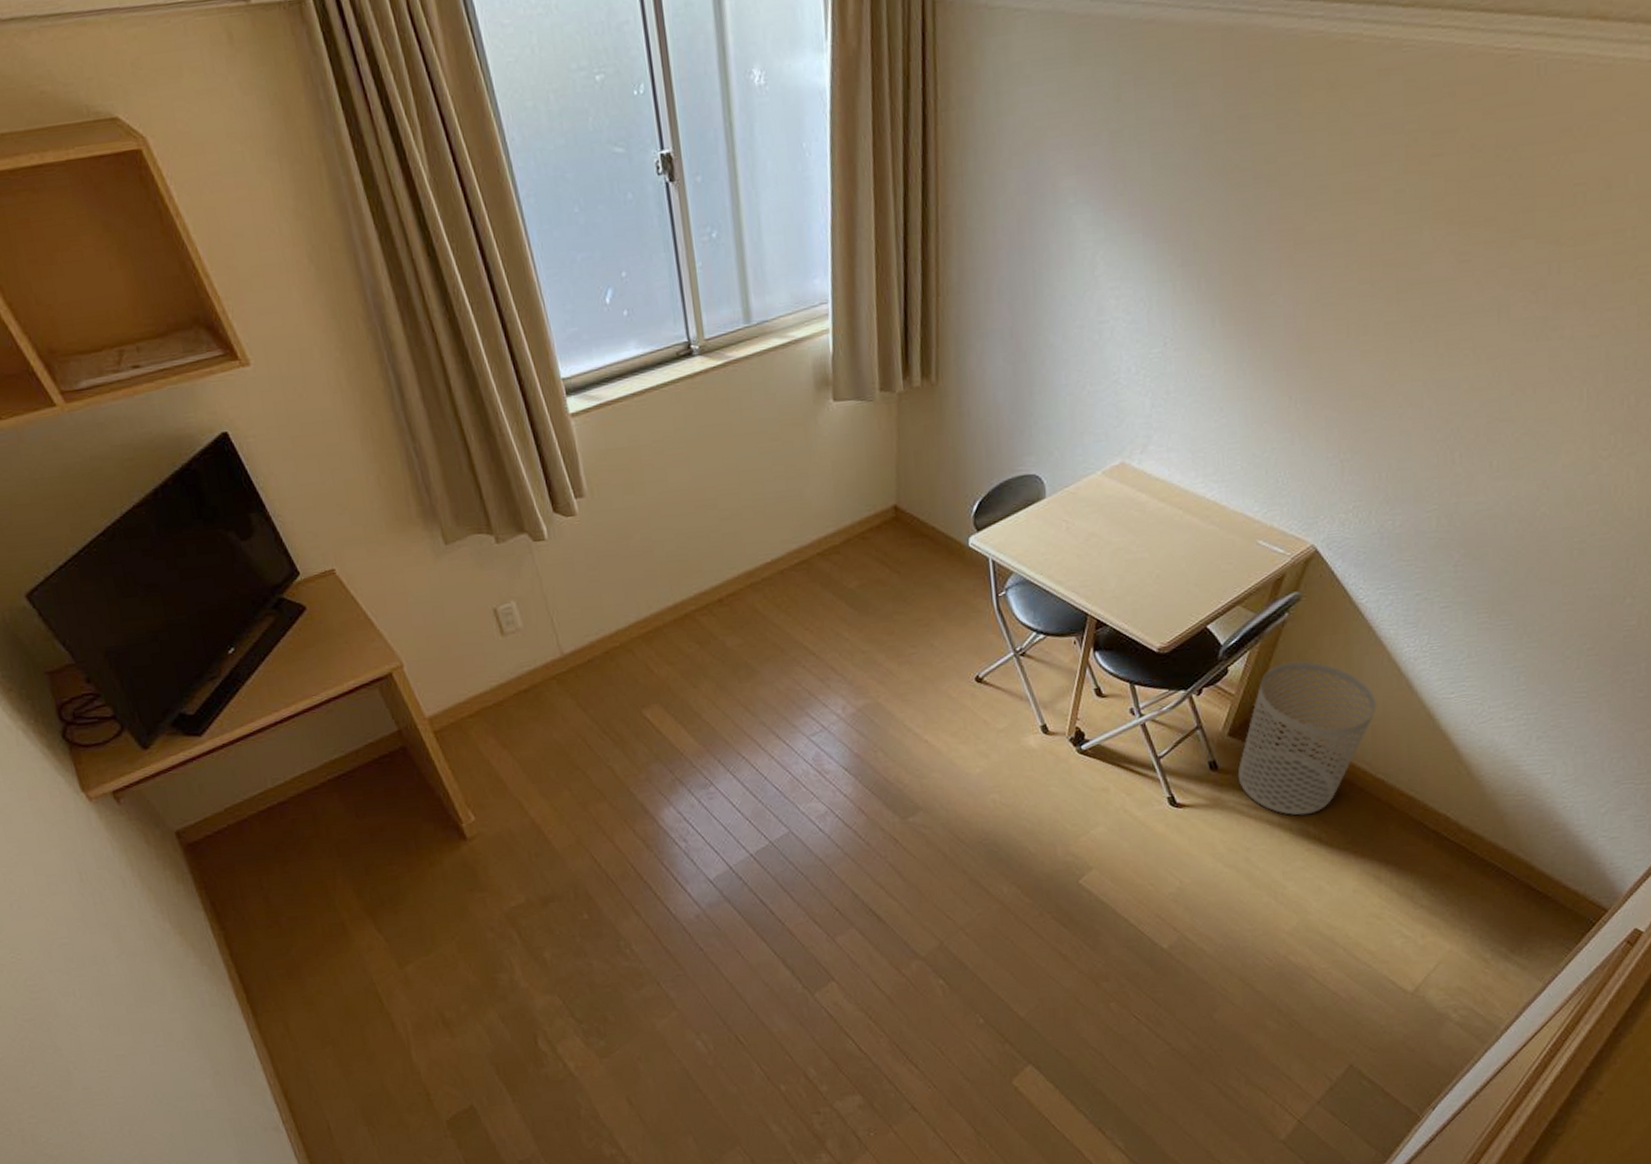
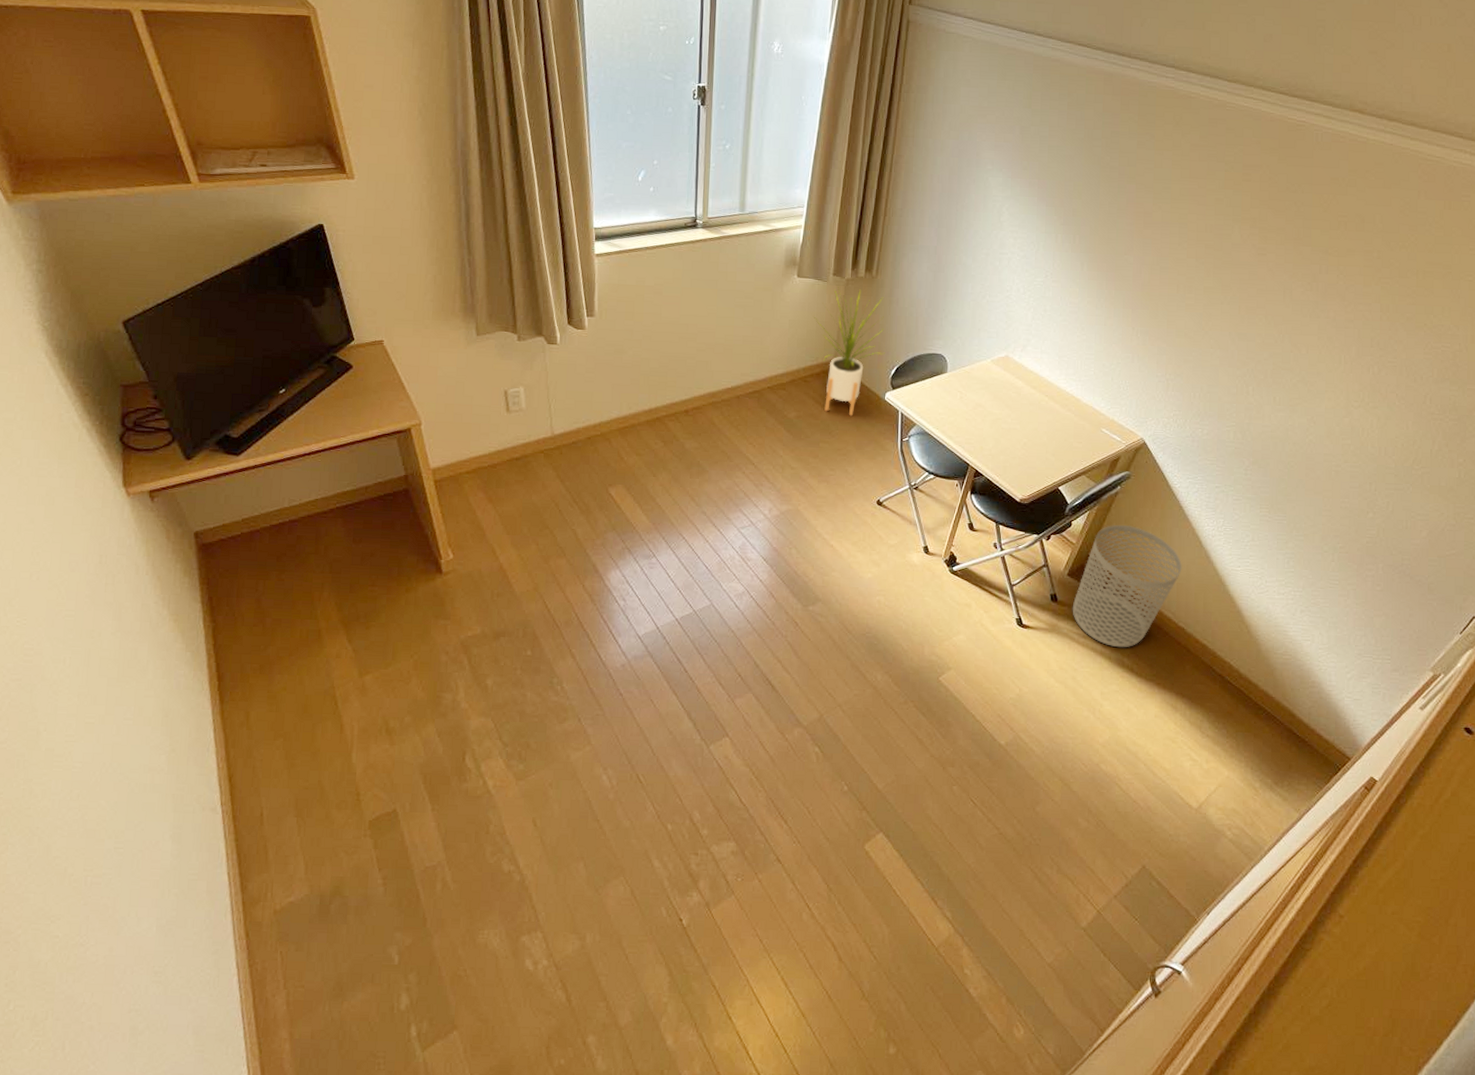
house plant: none [861,404,963,575] -> present [813,287,886,416]

